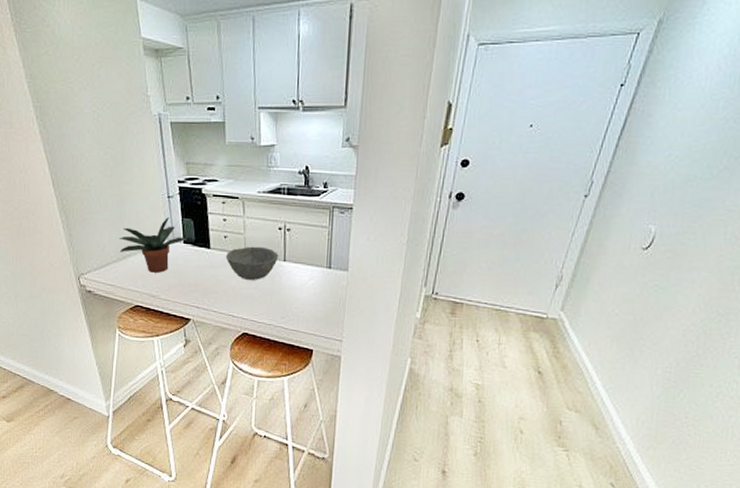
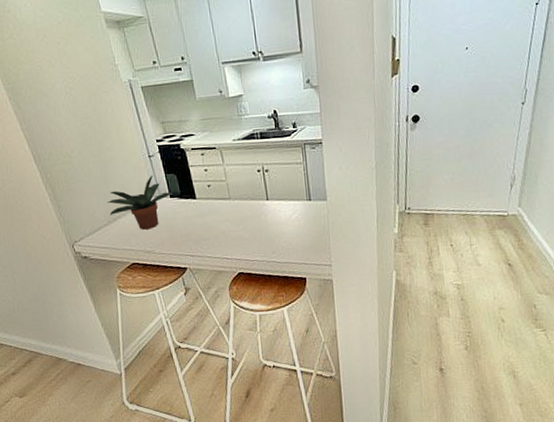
bowl: present [225,246,279,280] -> none [211,189,262,223]

